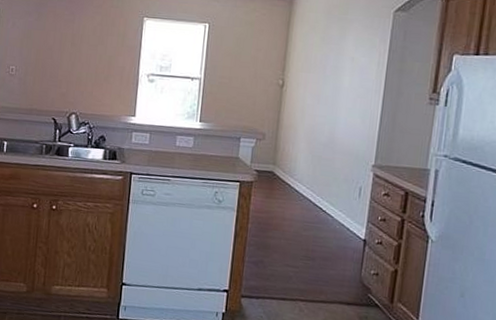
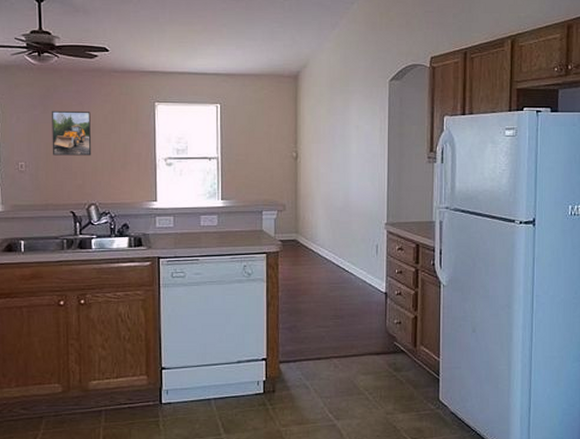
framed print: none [41,18,81,66] -> present [52,110,92,156]

